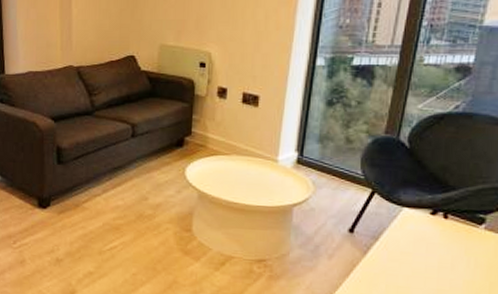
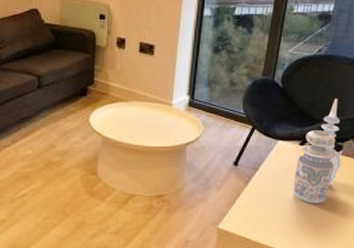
decorative vase: none [421,163,484,285] -> present [293,98,341,204]

